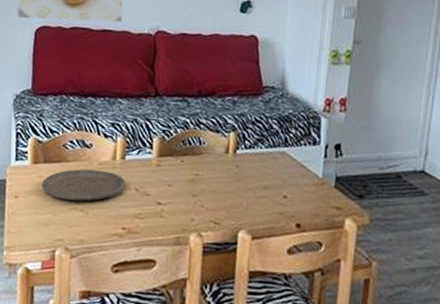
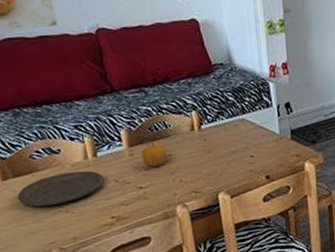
fruit: none [168,156,195,184] -> present [141,142,168,167]

